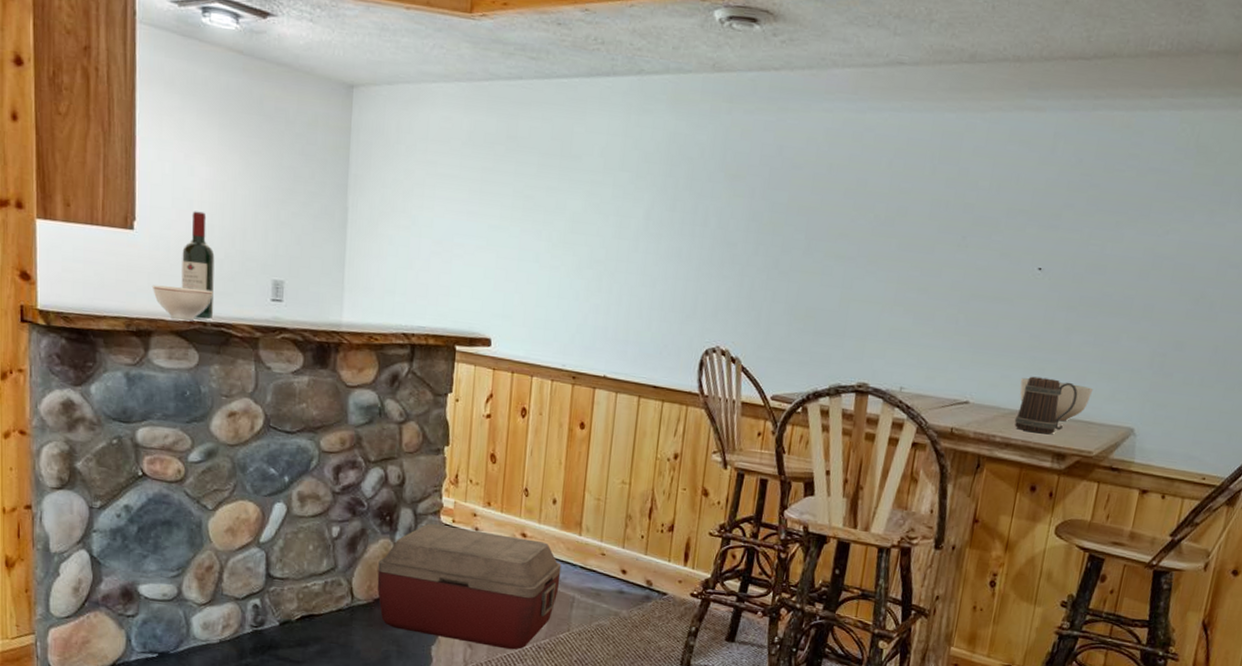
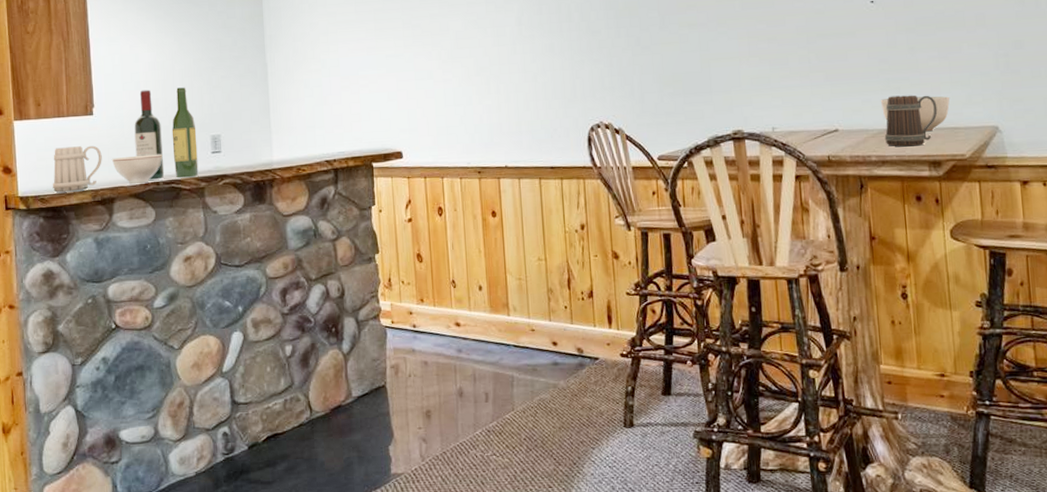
beer mug: none [78,260,141,316] -> present [52,145,102,193]
wine bottle: none [226,216,256,324] -> present [171,87,199,178]
cooler: present [377,523,562,650] -> none [330,327,498,438]

